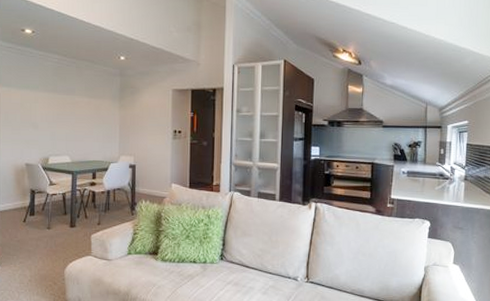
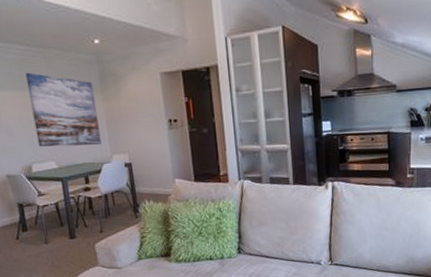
wall art: none [58,78,113,146] -> present [26,72,102,147]

